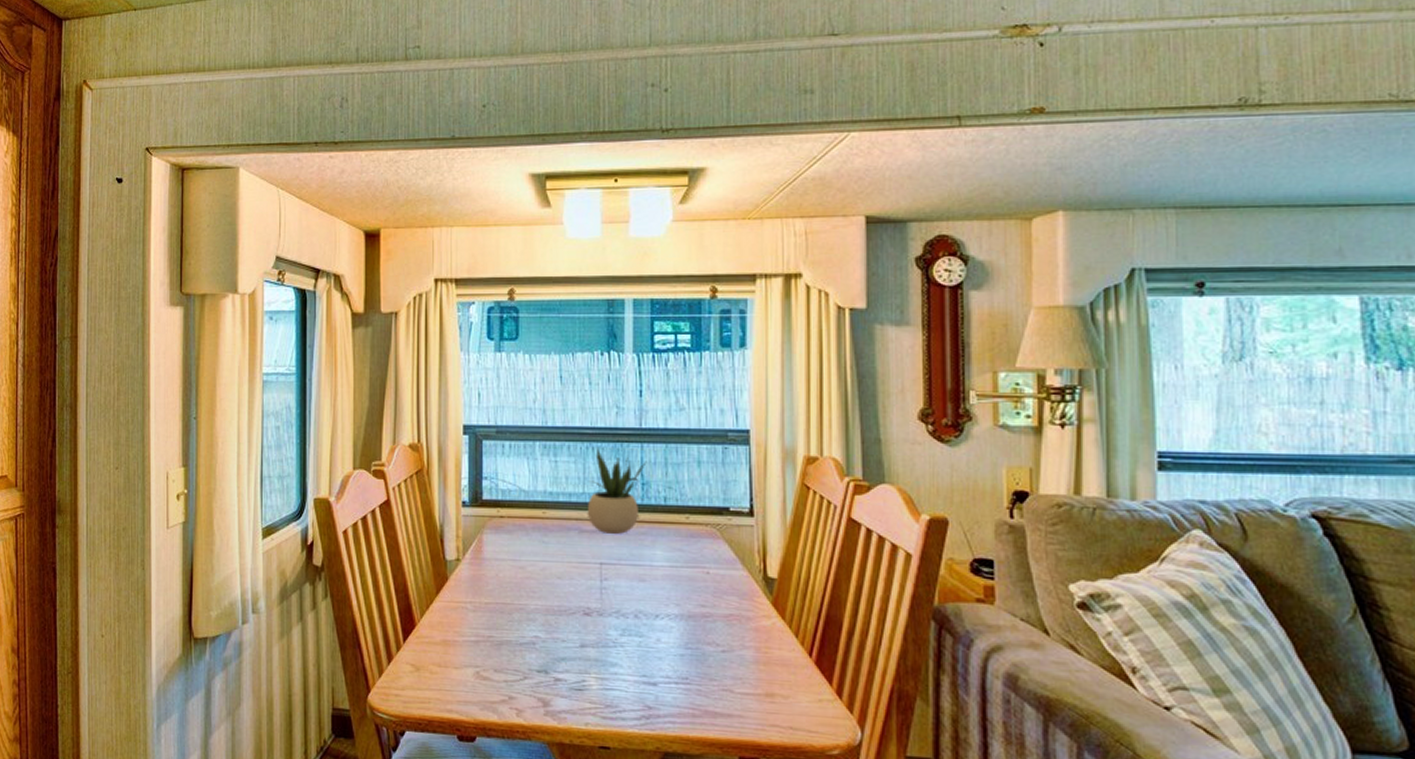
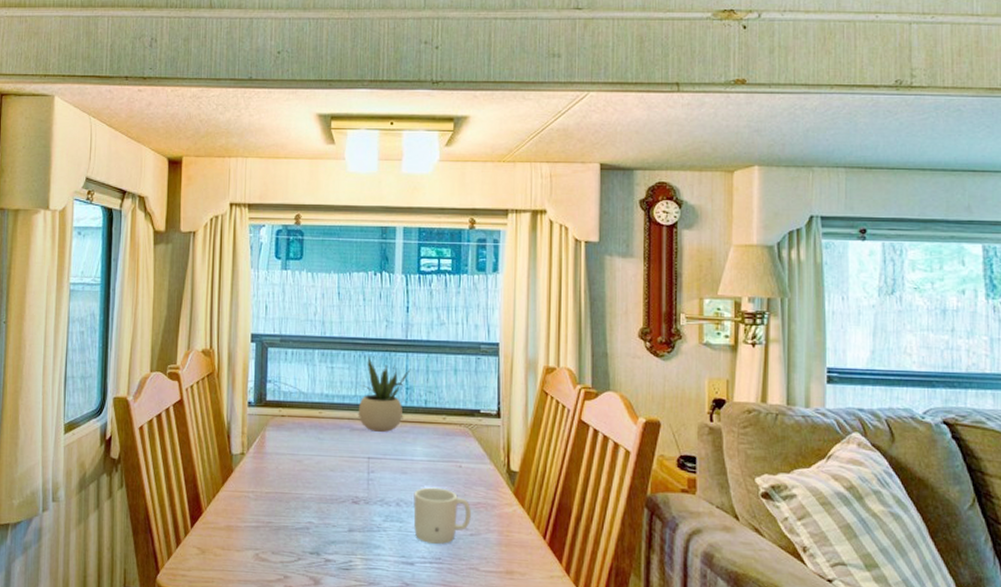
mug: none [654,596,722,662] -> present [413,487,471,544]

